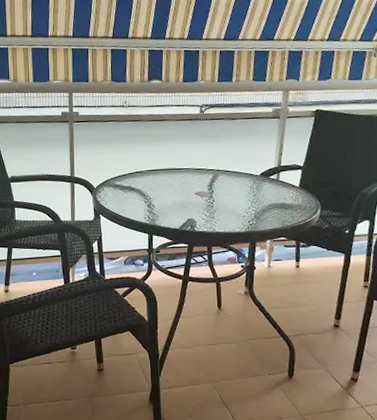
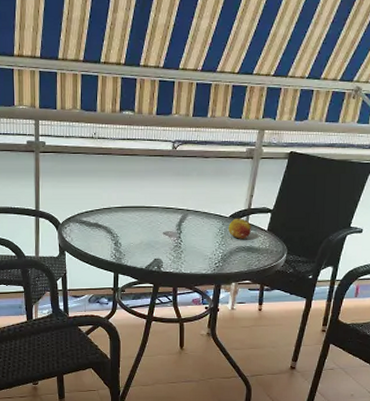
fruit: none [260,176,283,196] -> present [229,218,251,239]

